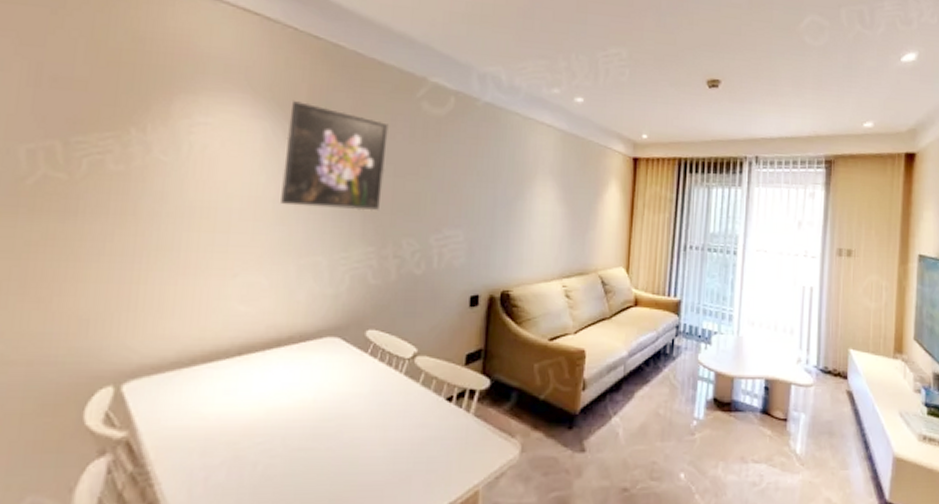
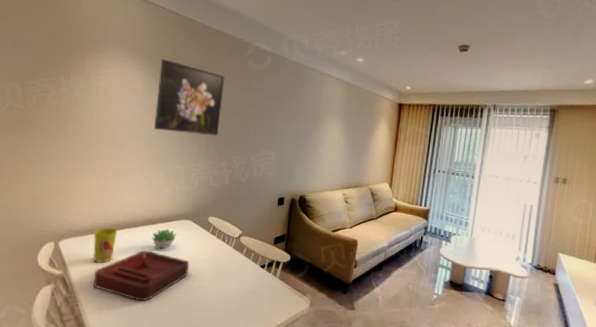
decorative tray: none [178,387,338,470] -> present [93,250,190,302]
cup: none [180,357,221,413] -> present [93,227,117,263]
succulent plant: none [275,352,317,384] -> present [151,229,177,249]

